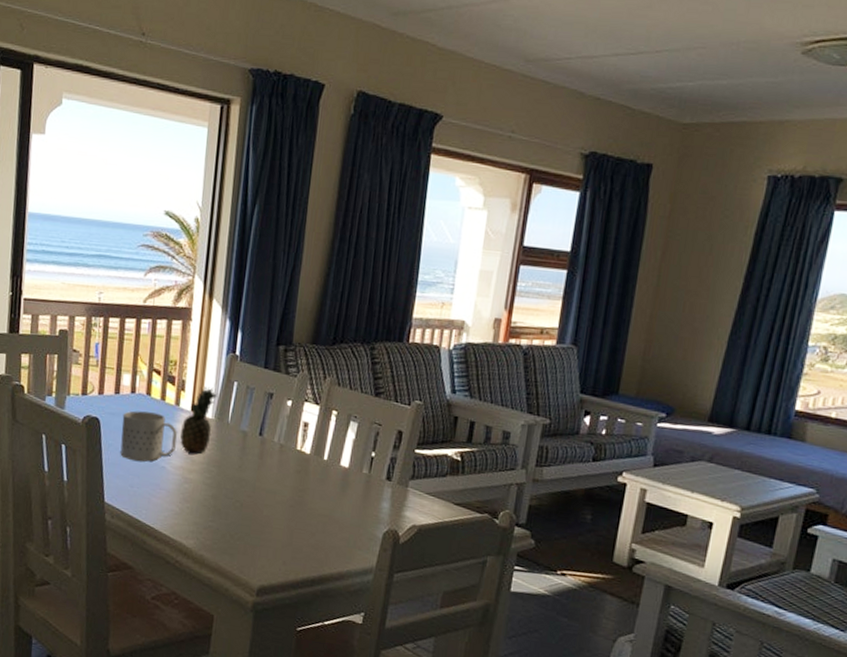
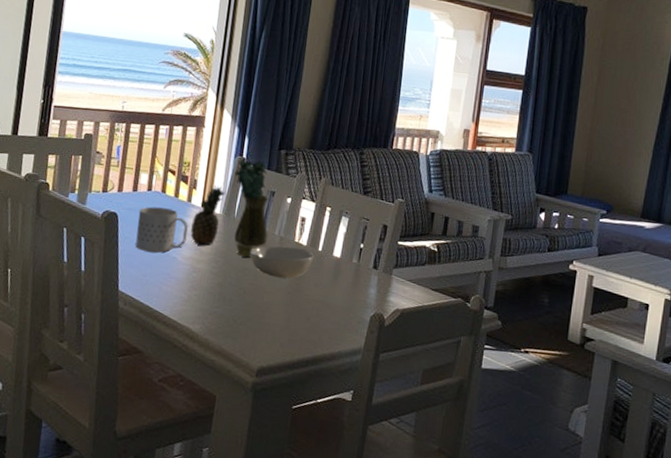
vase: none [227,350,266,468] -> present [233,153,269,258]
soup bowl: none [246,454,319,491] -> present [249,246,315,279]

